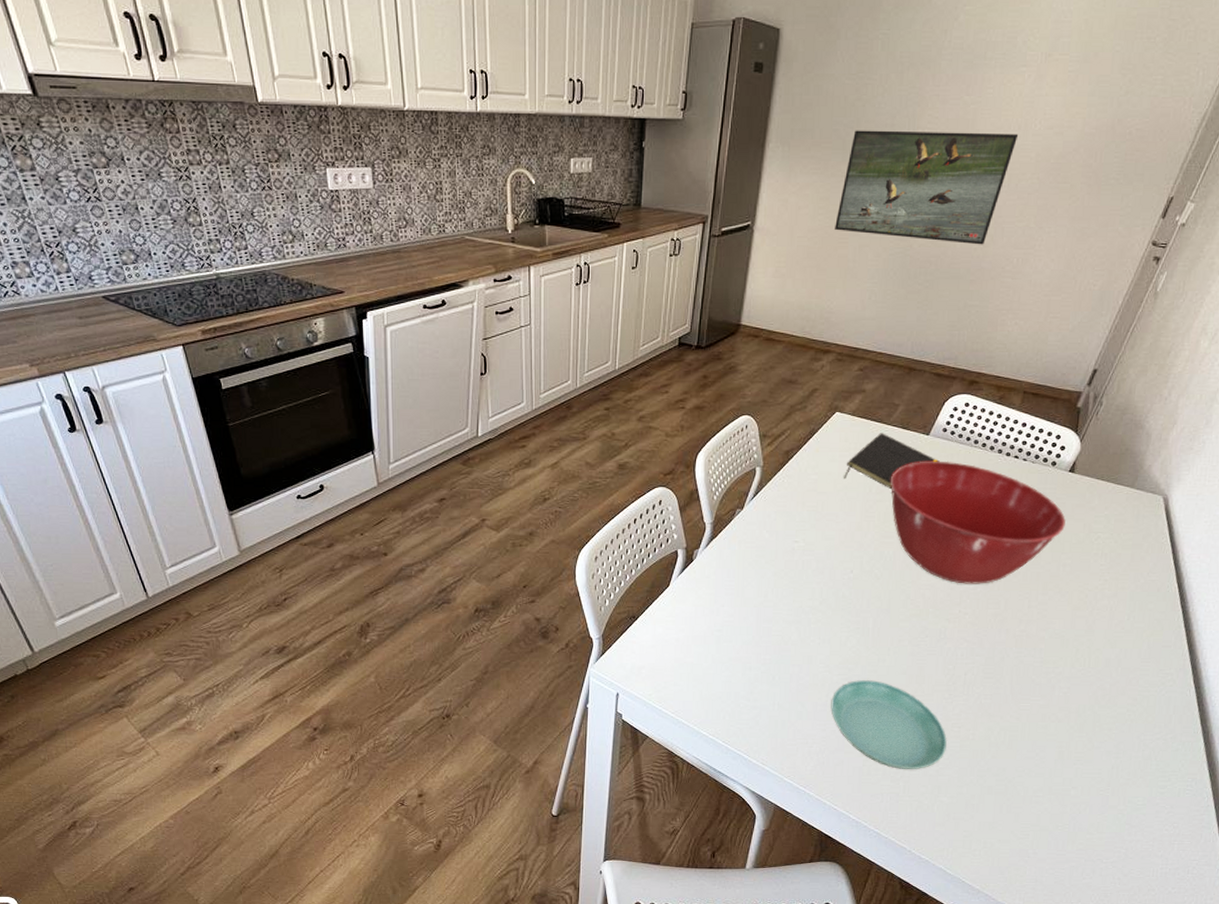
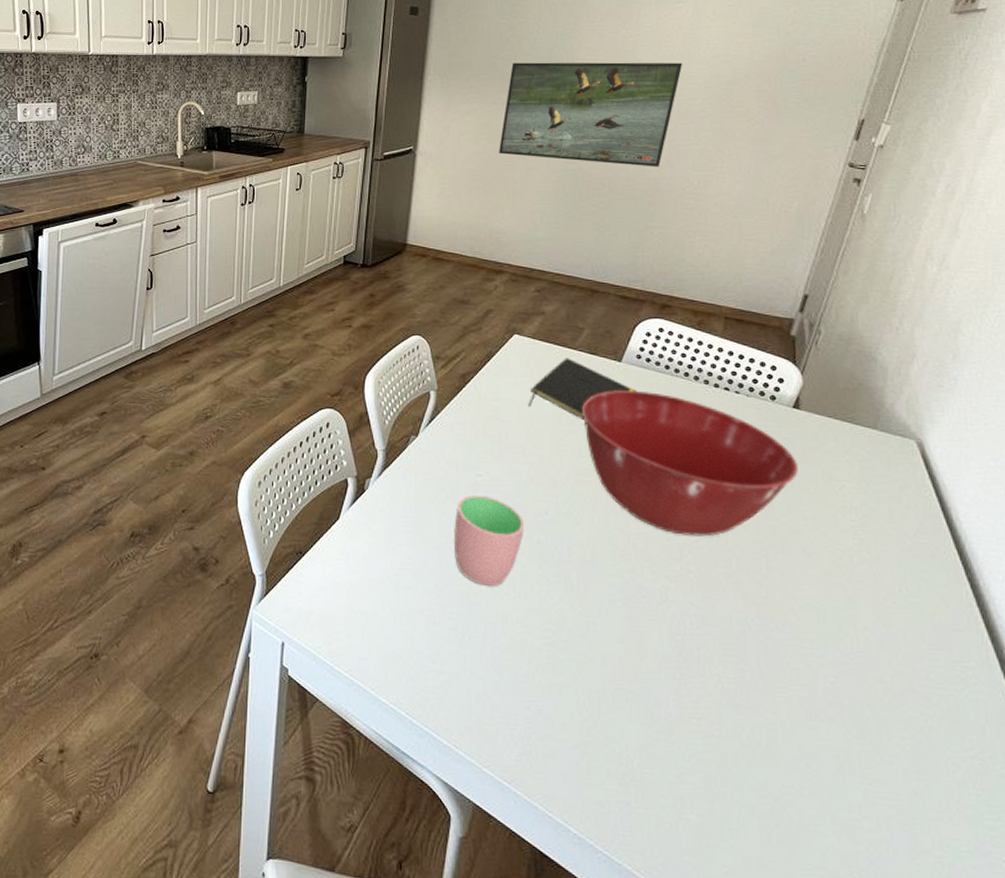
cup: none [769,559,833,635] -> present [453,494,525,586]
saucer: present [831,680,947,769] -> none [534,647,686,772]

